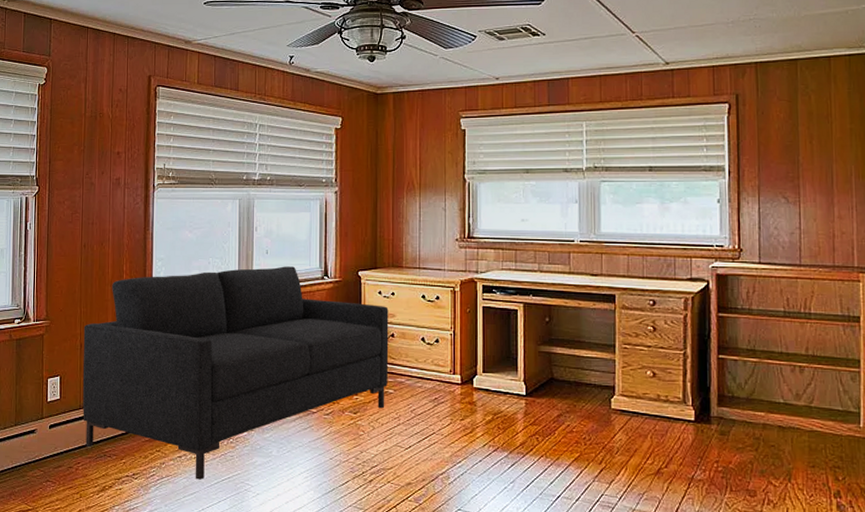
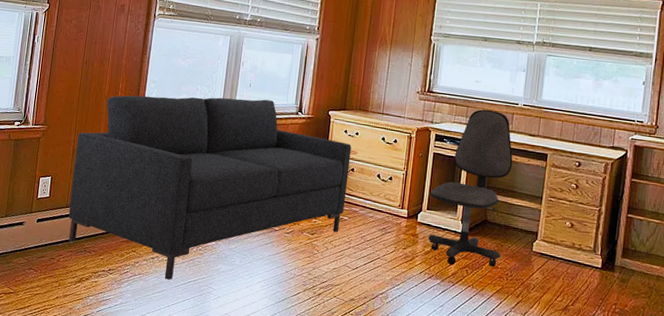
office chair: none [483,251,576,434] -> present [428,109,513,267]

